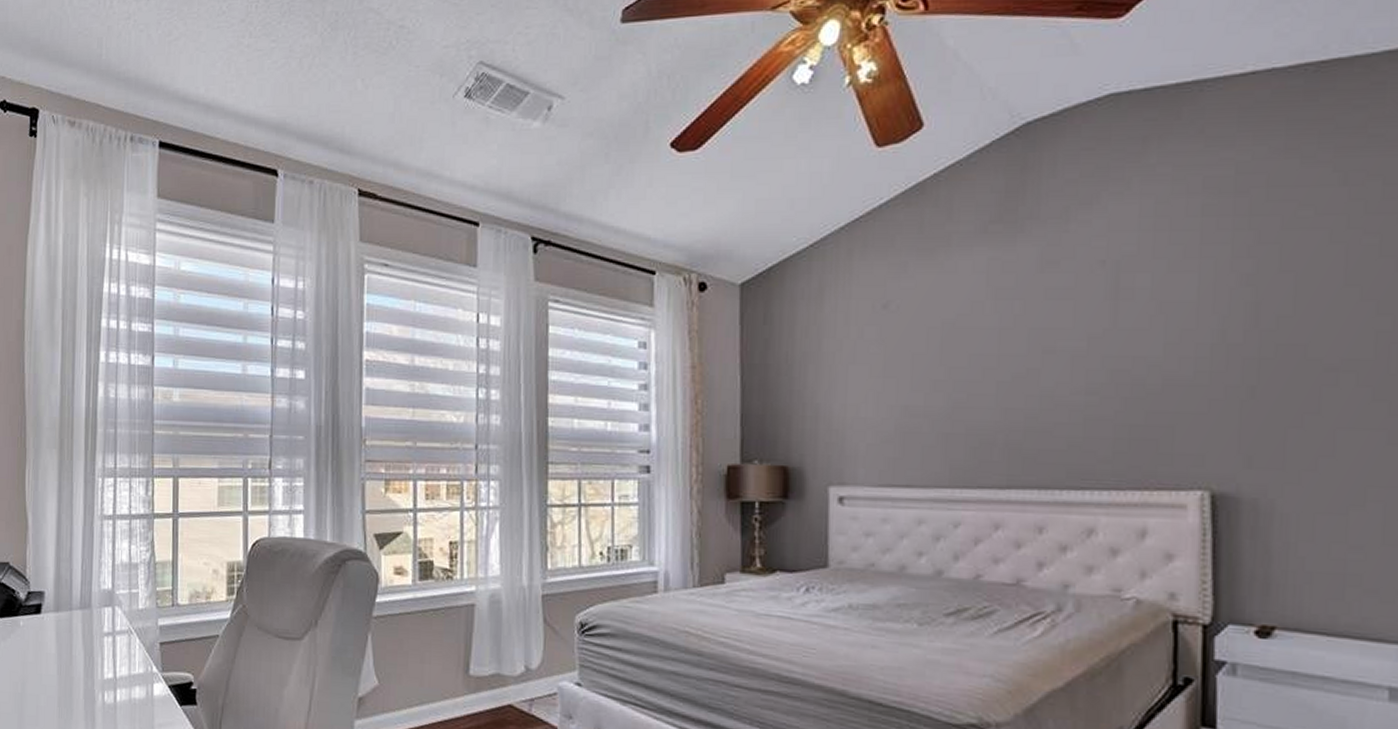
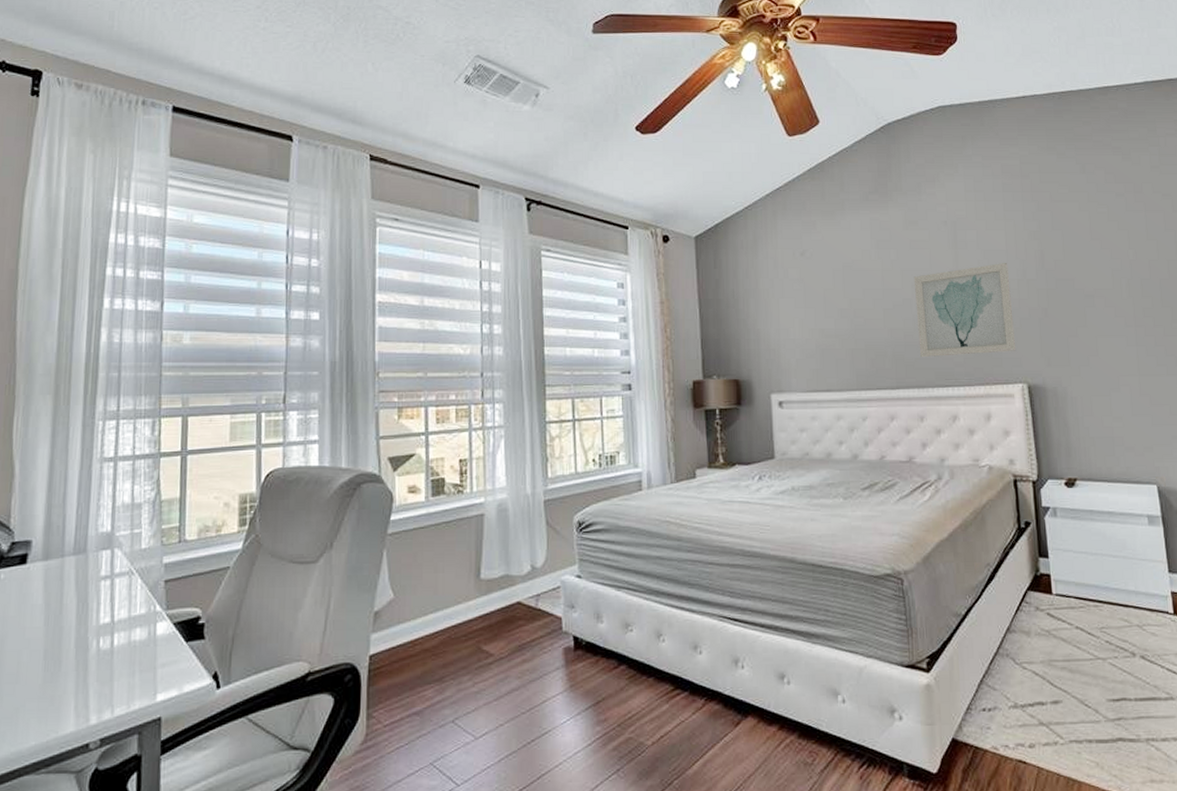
wall art: none [1045,320,1199,449] -> present [913,263,1016,358]

